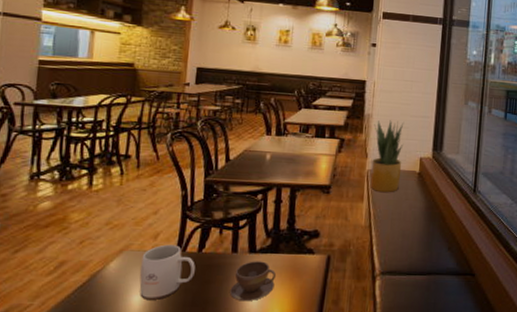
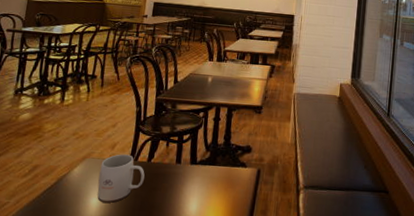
teacup: present [230,261,277,302] -> none [173,171,213,208]
planter: present [370,120,404,193] -> none [296,50,327,115]

